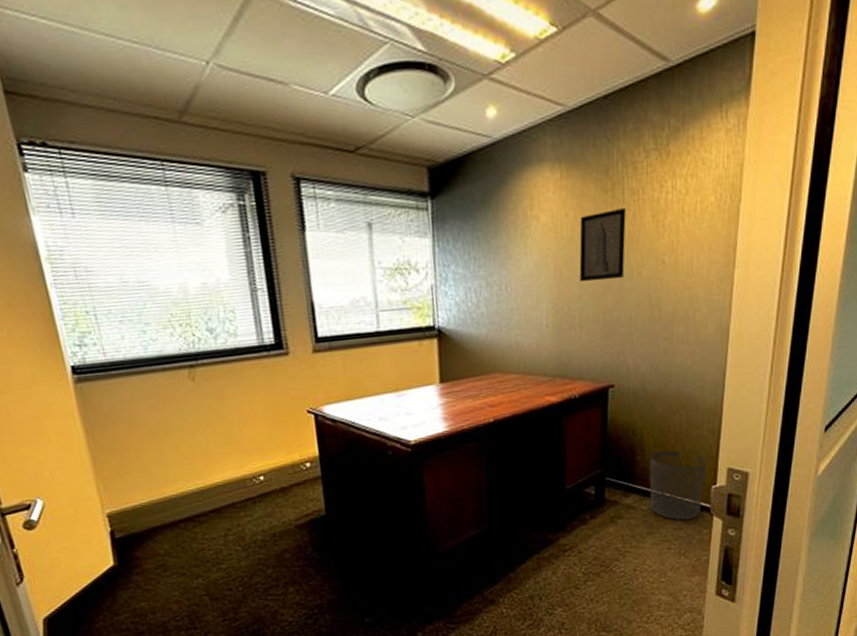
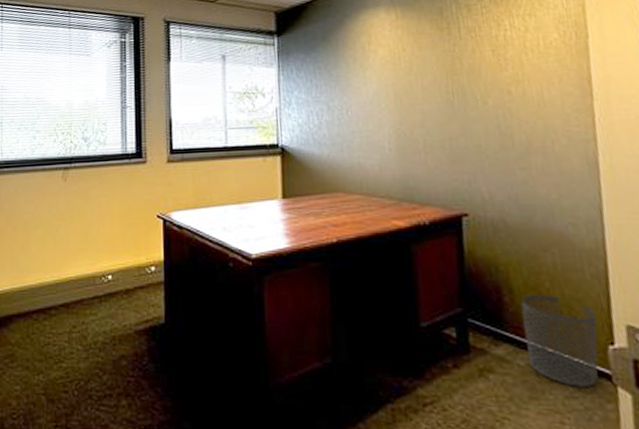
wall art: present [579,207,626,283] -> none [417,43,469,110]

